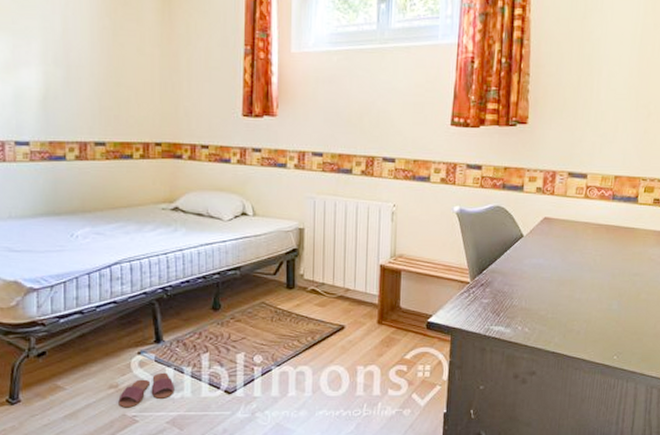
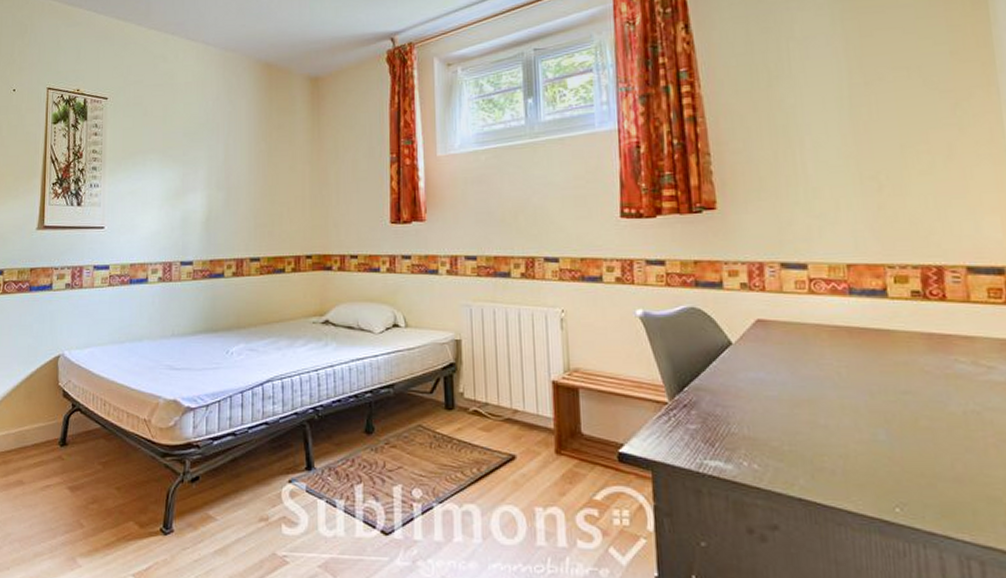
slippers: present [118,372,175,408] -> none [268,505,327,546]

